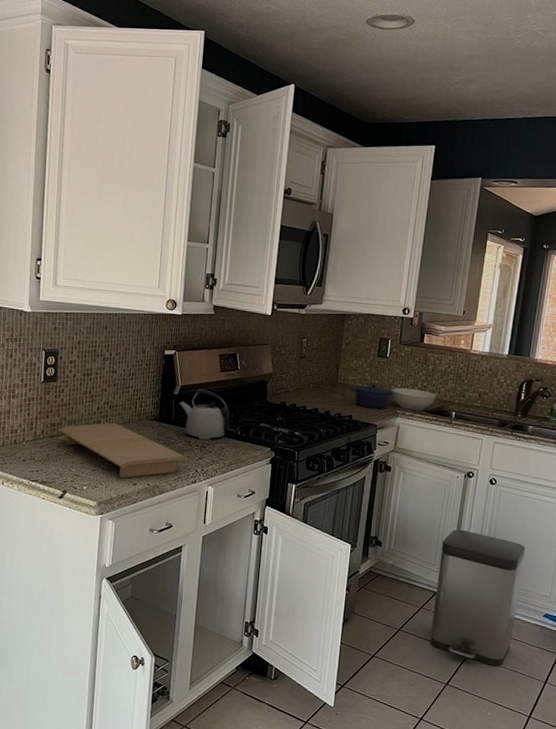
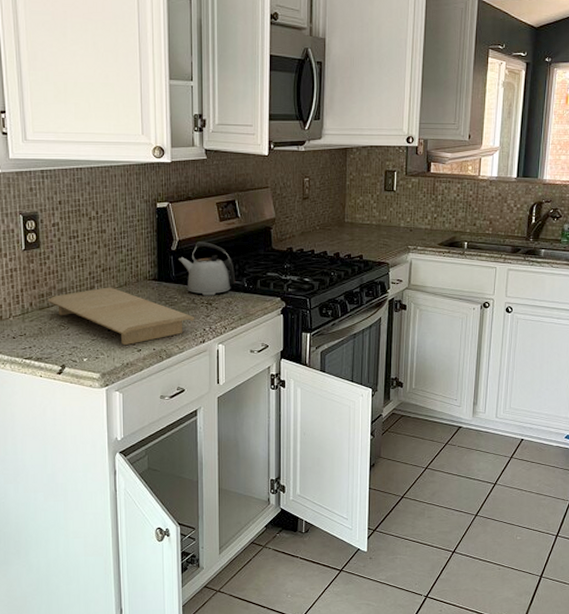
cooking pot: present [351,382,394,409] -> none [359,219,404,246]
bowl: present [392,387,437,411] -> none [402,221,448,245]
pedal bin: present [430,529,526,667] -> none [457,361,545,493]

